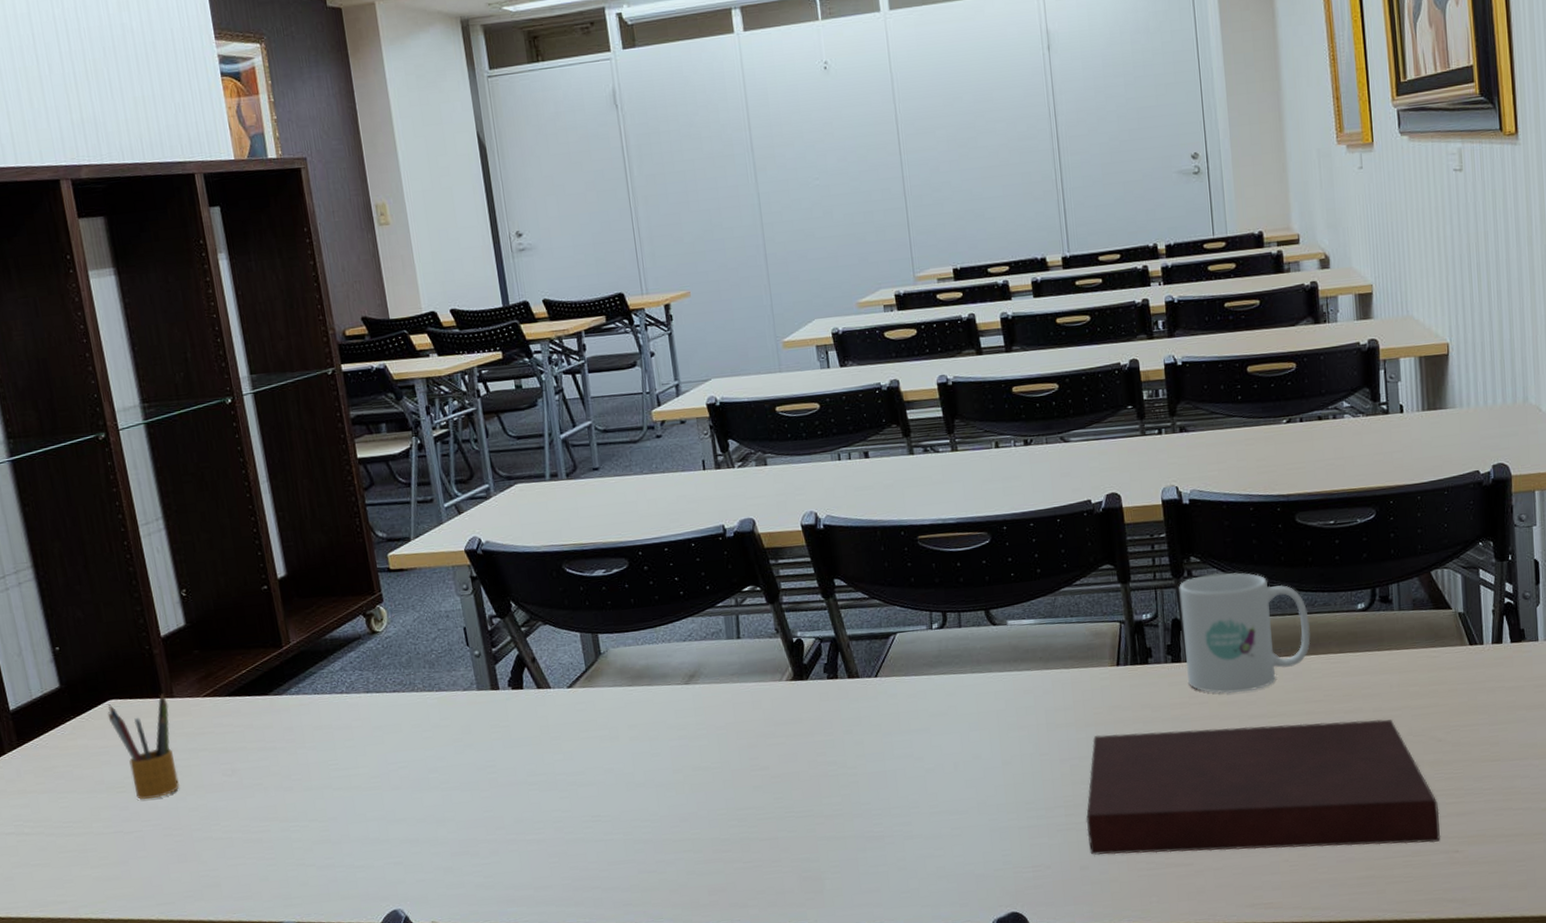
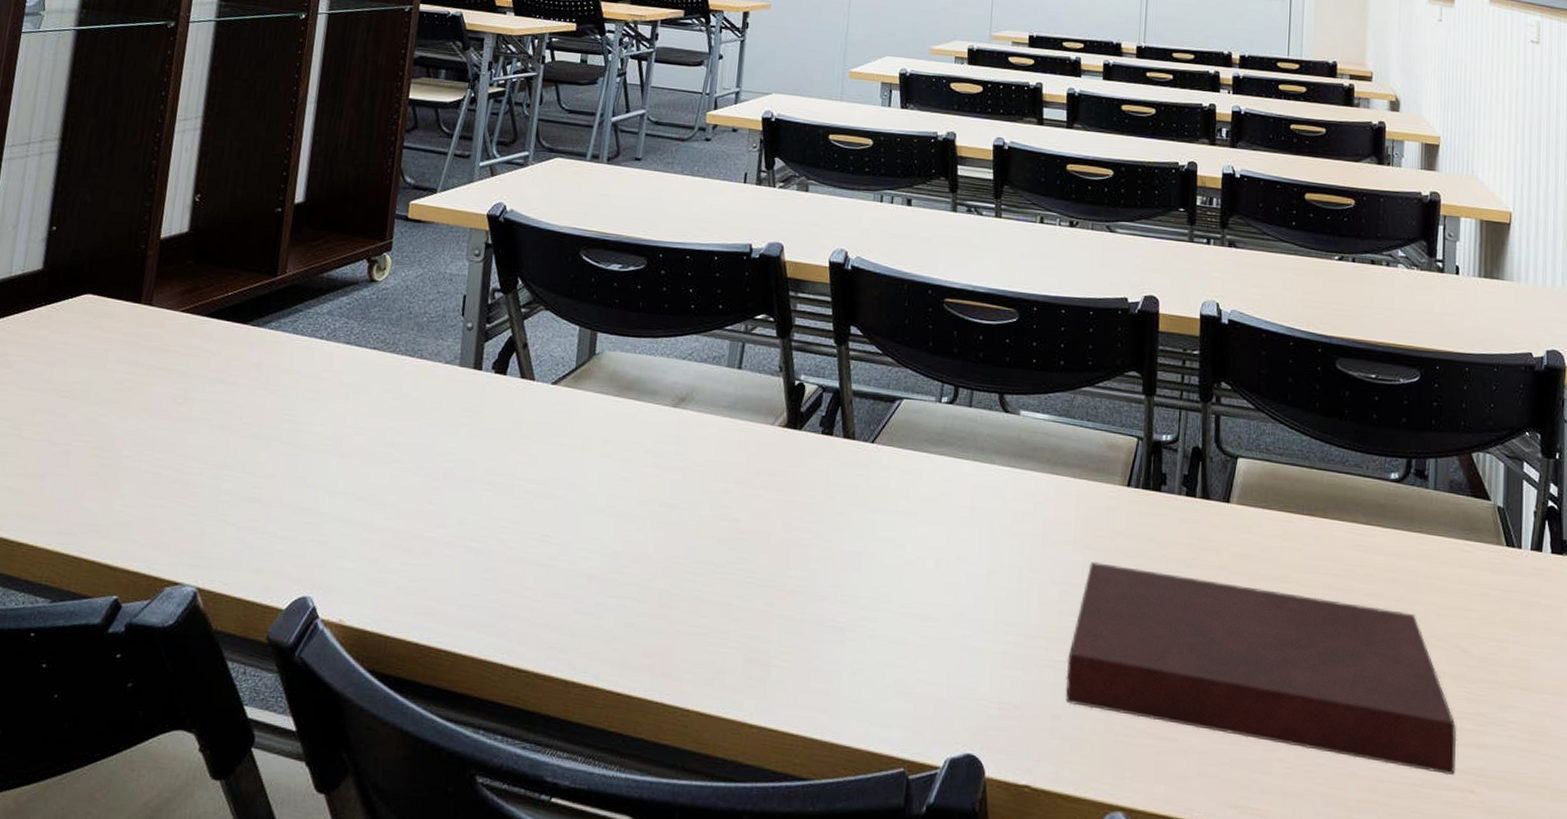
pencil box: present [107,692,180,800] -> none [78,297,145,412]
mug: present [1179,572,1311,694] -> none [1200,405,1338,548]

